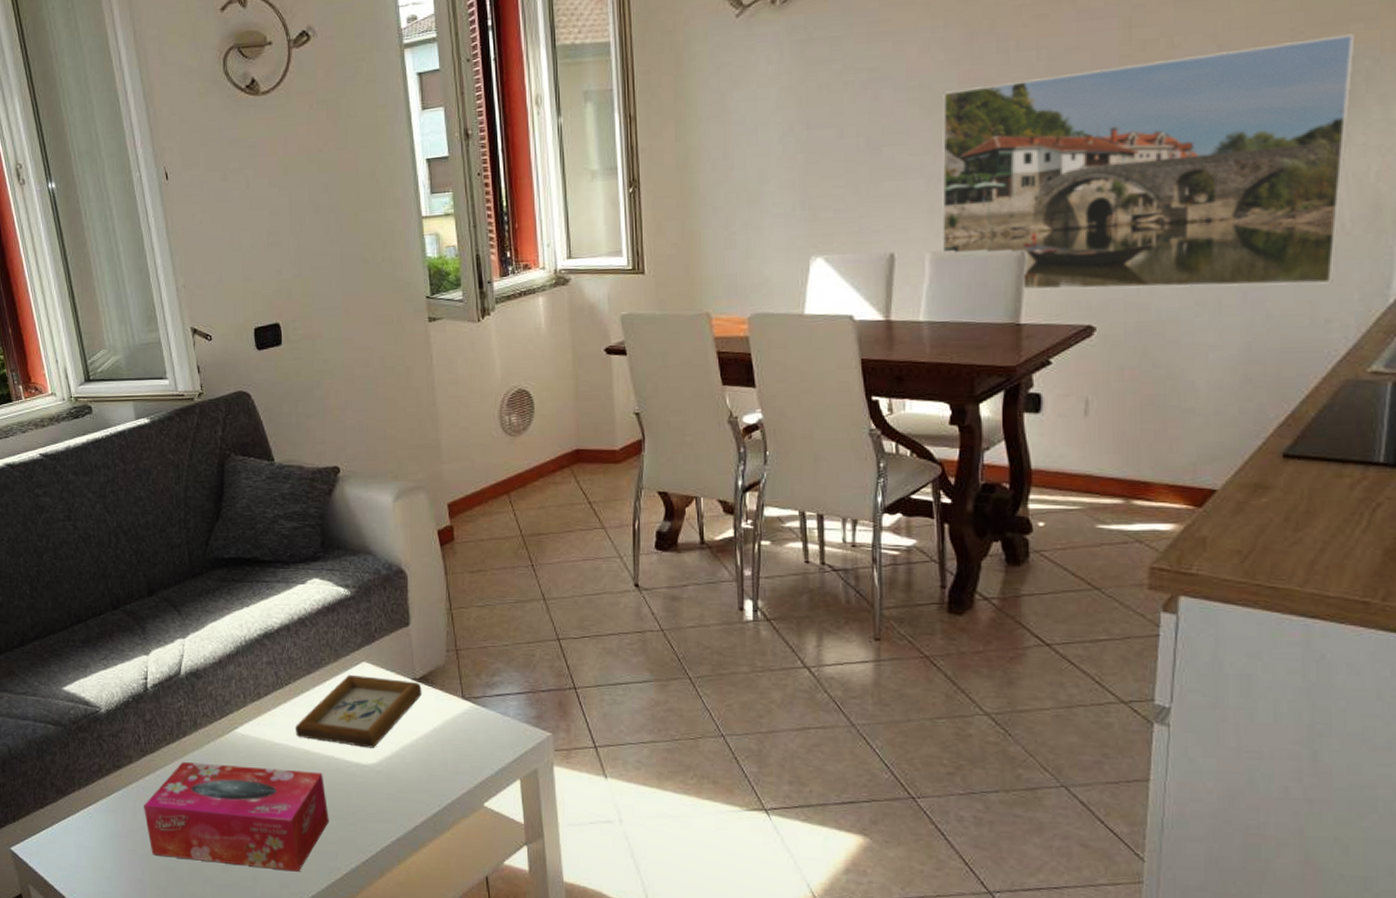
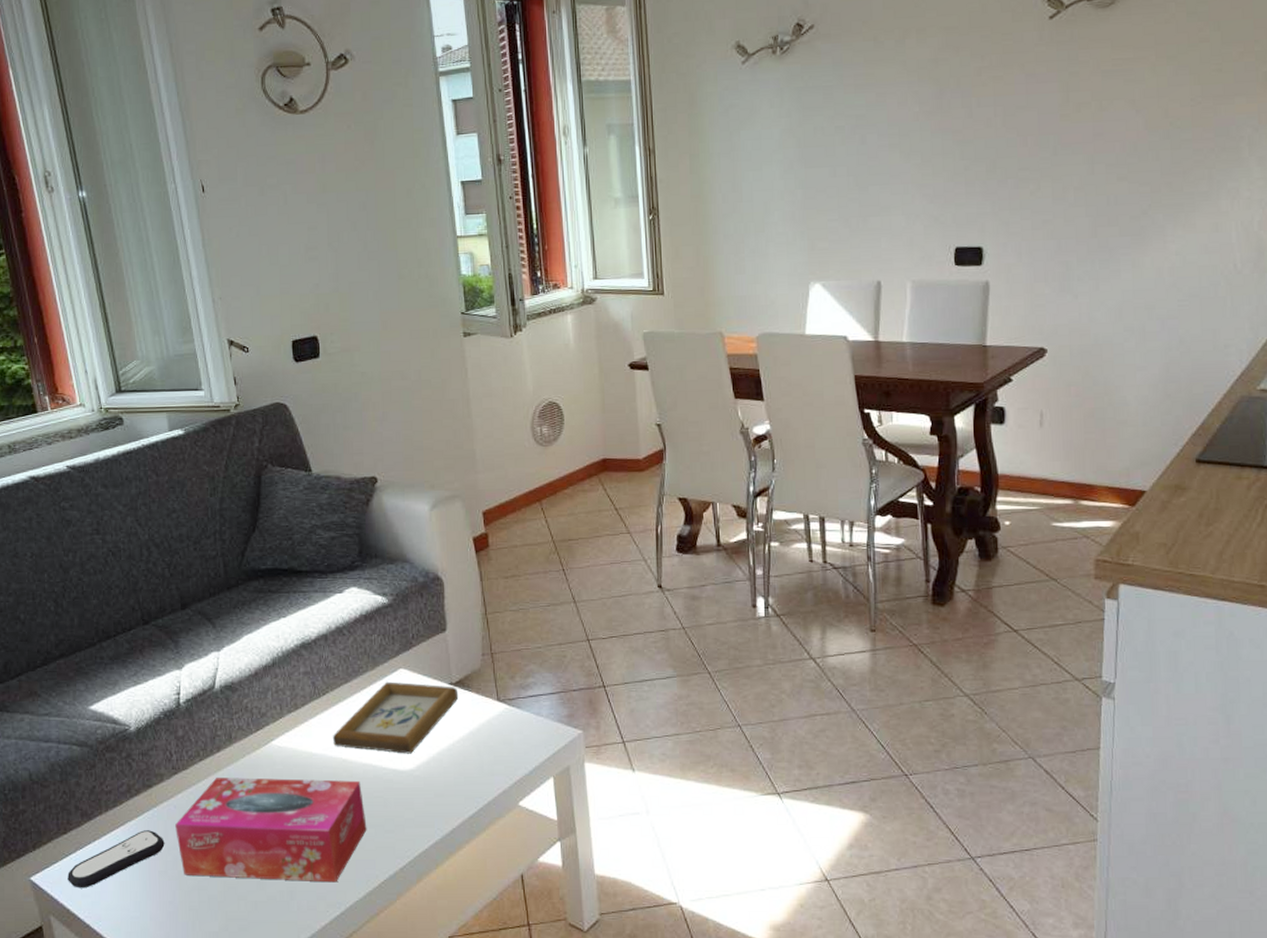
remote control: none [44,809,134,861] -> present [67,830,165,888]
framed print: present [941,33,1355,291] -> none [918,106,1240,317]

